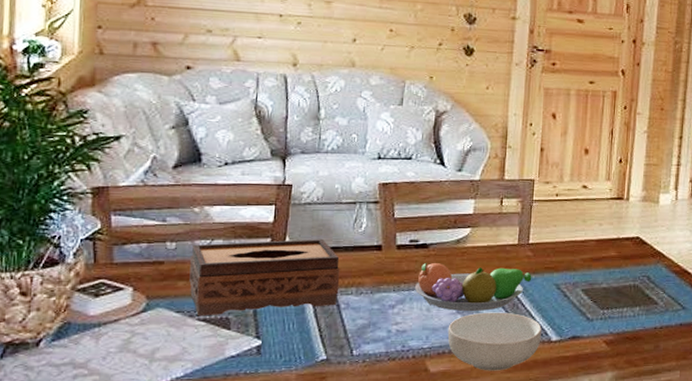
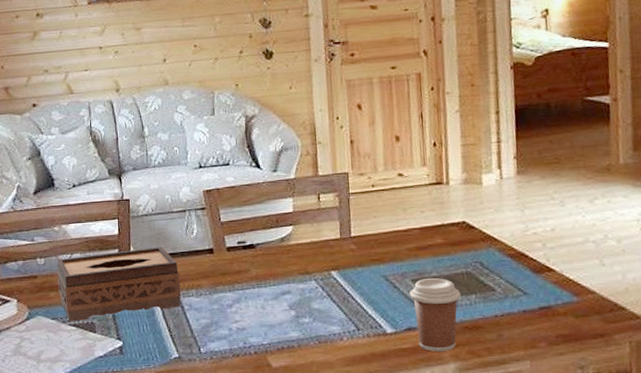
fruit bowl: present [414,263,532,312] -> none [247,262,359,308]
cereal bowl: present [447,312,542,371] -> none [283,306,376,365]
coffee cup: none [579,289,627,360] -> present [410,278,461,352]

